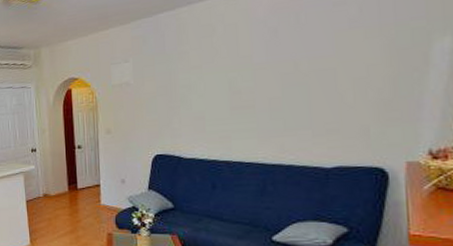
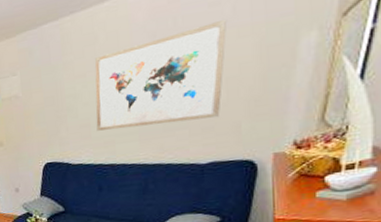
wall art: none [211,18,354,125] -> present [95,18,228,131]

